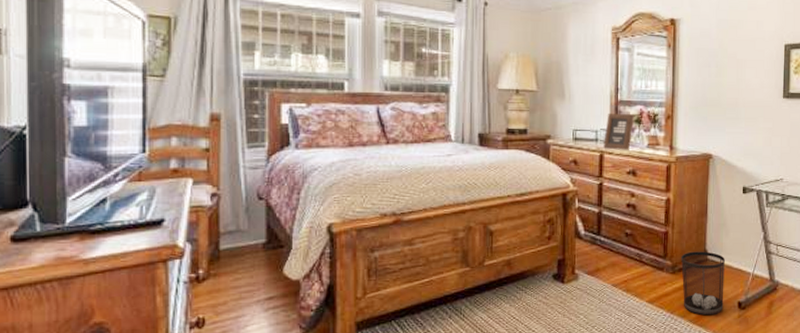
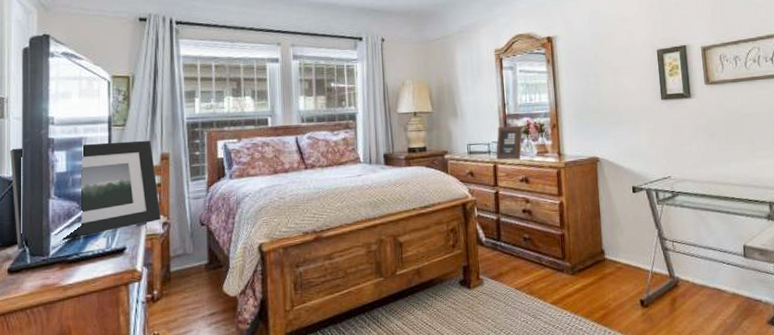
picture frame: none [11,92,209,216] -> present [10,140,161,251]
waste bin: present [681,251,725,316] -> none [579,251,626,315]

